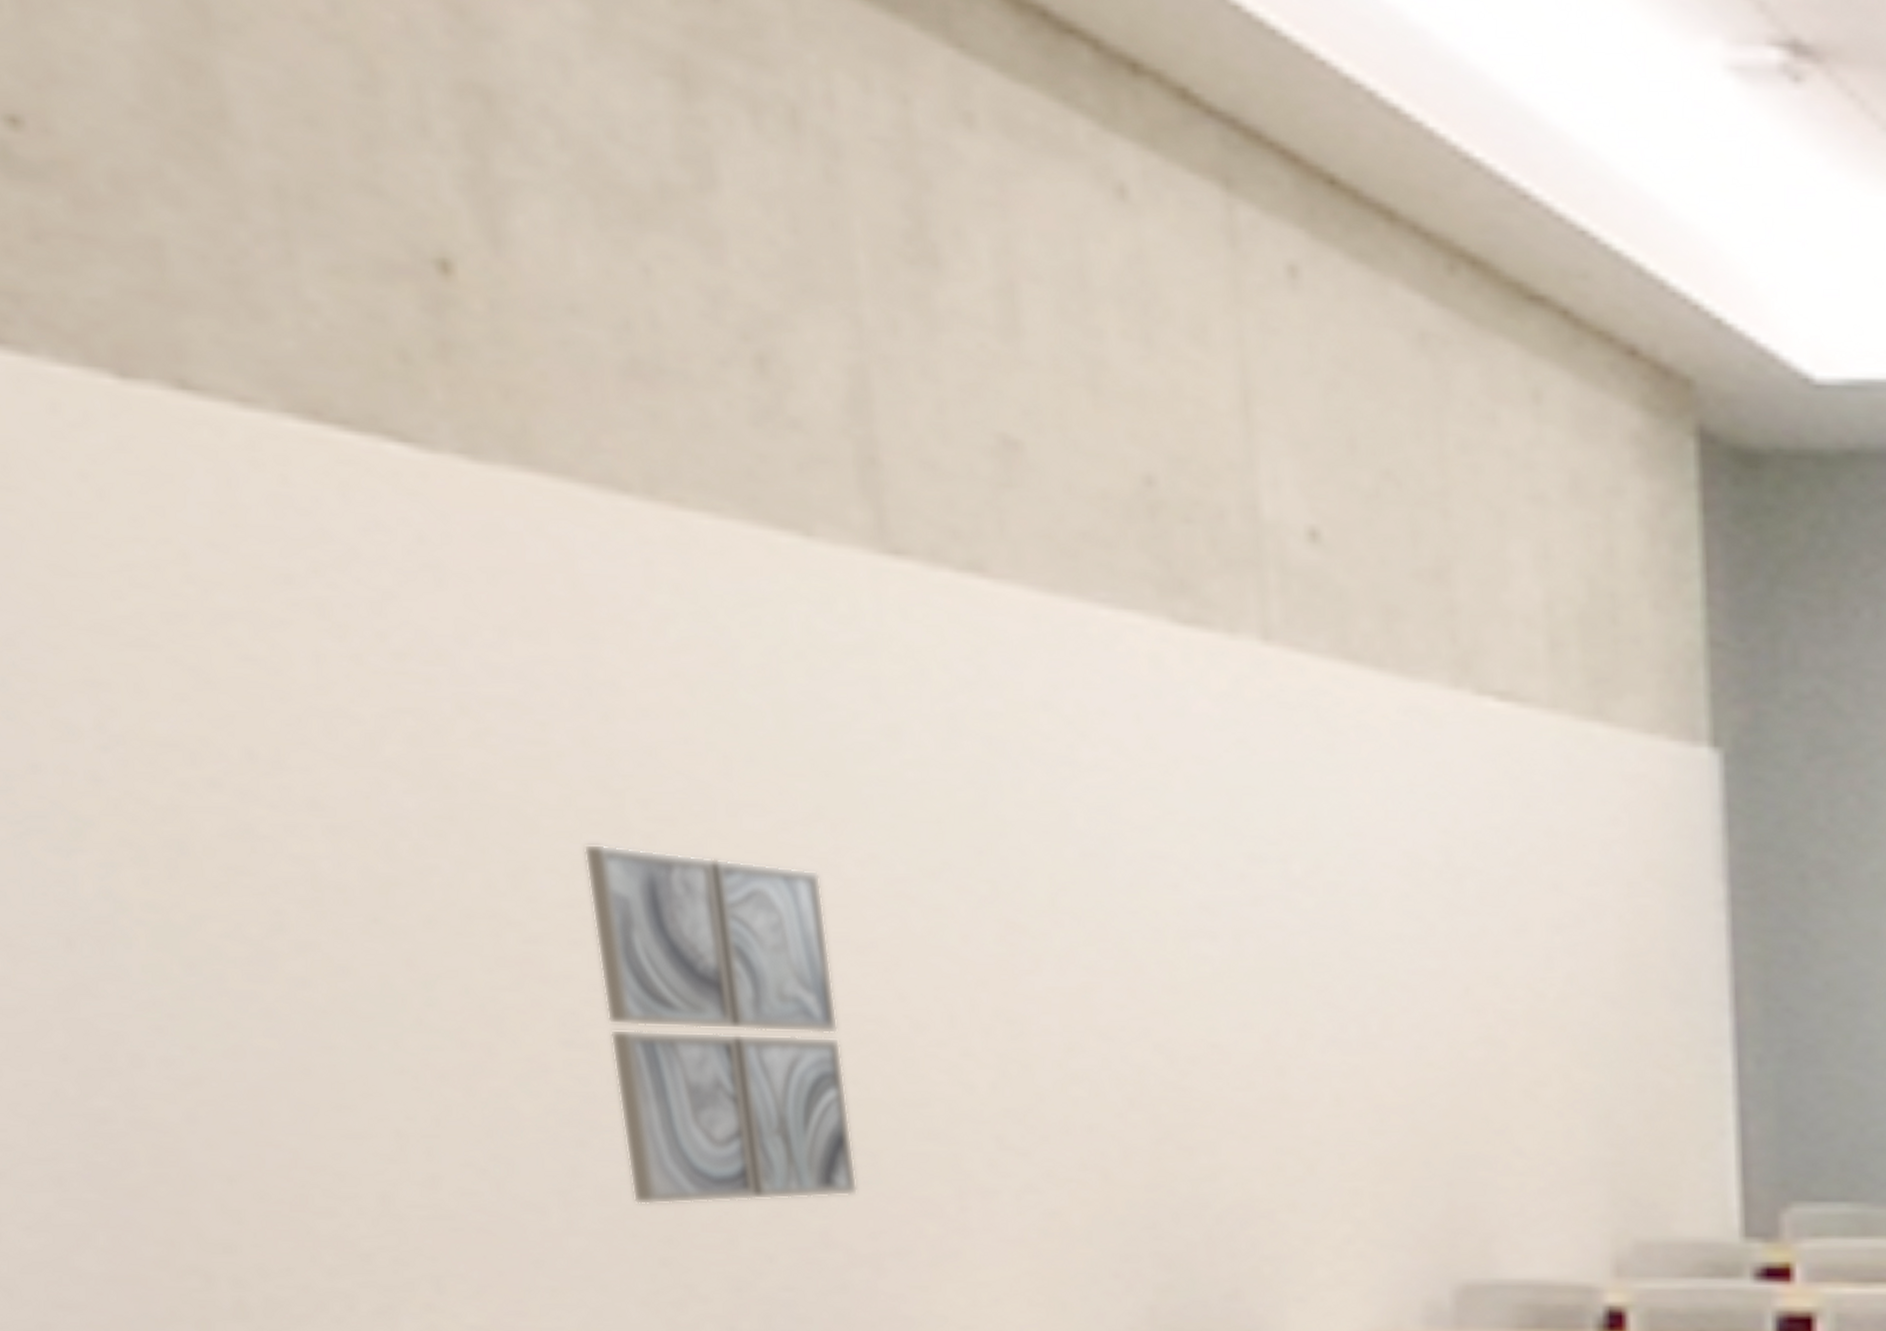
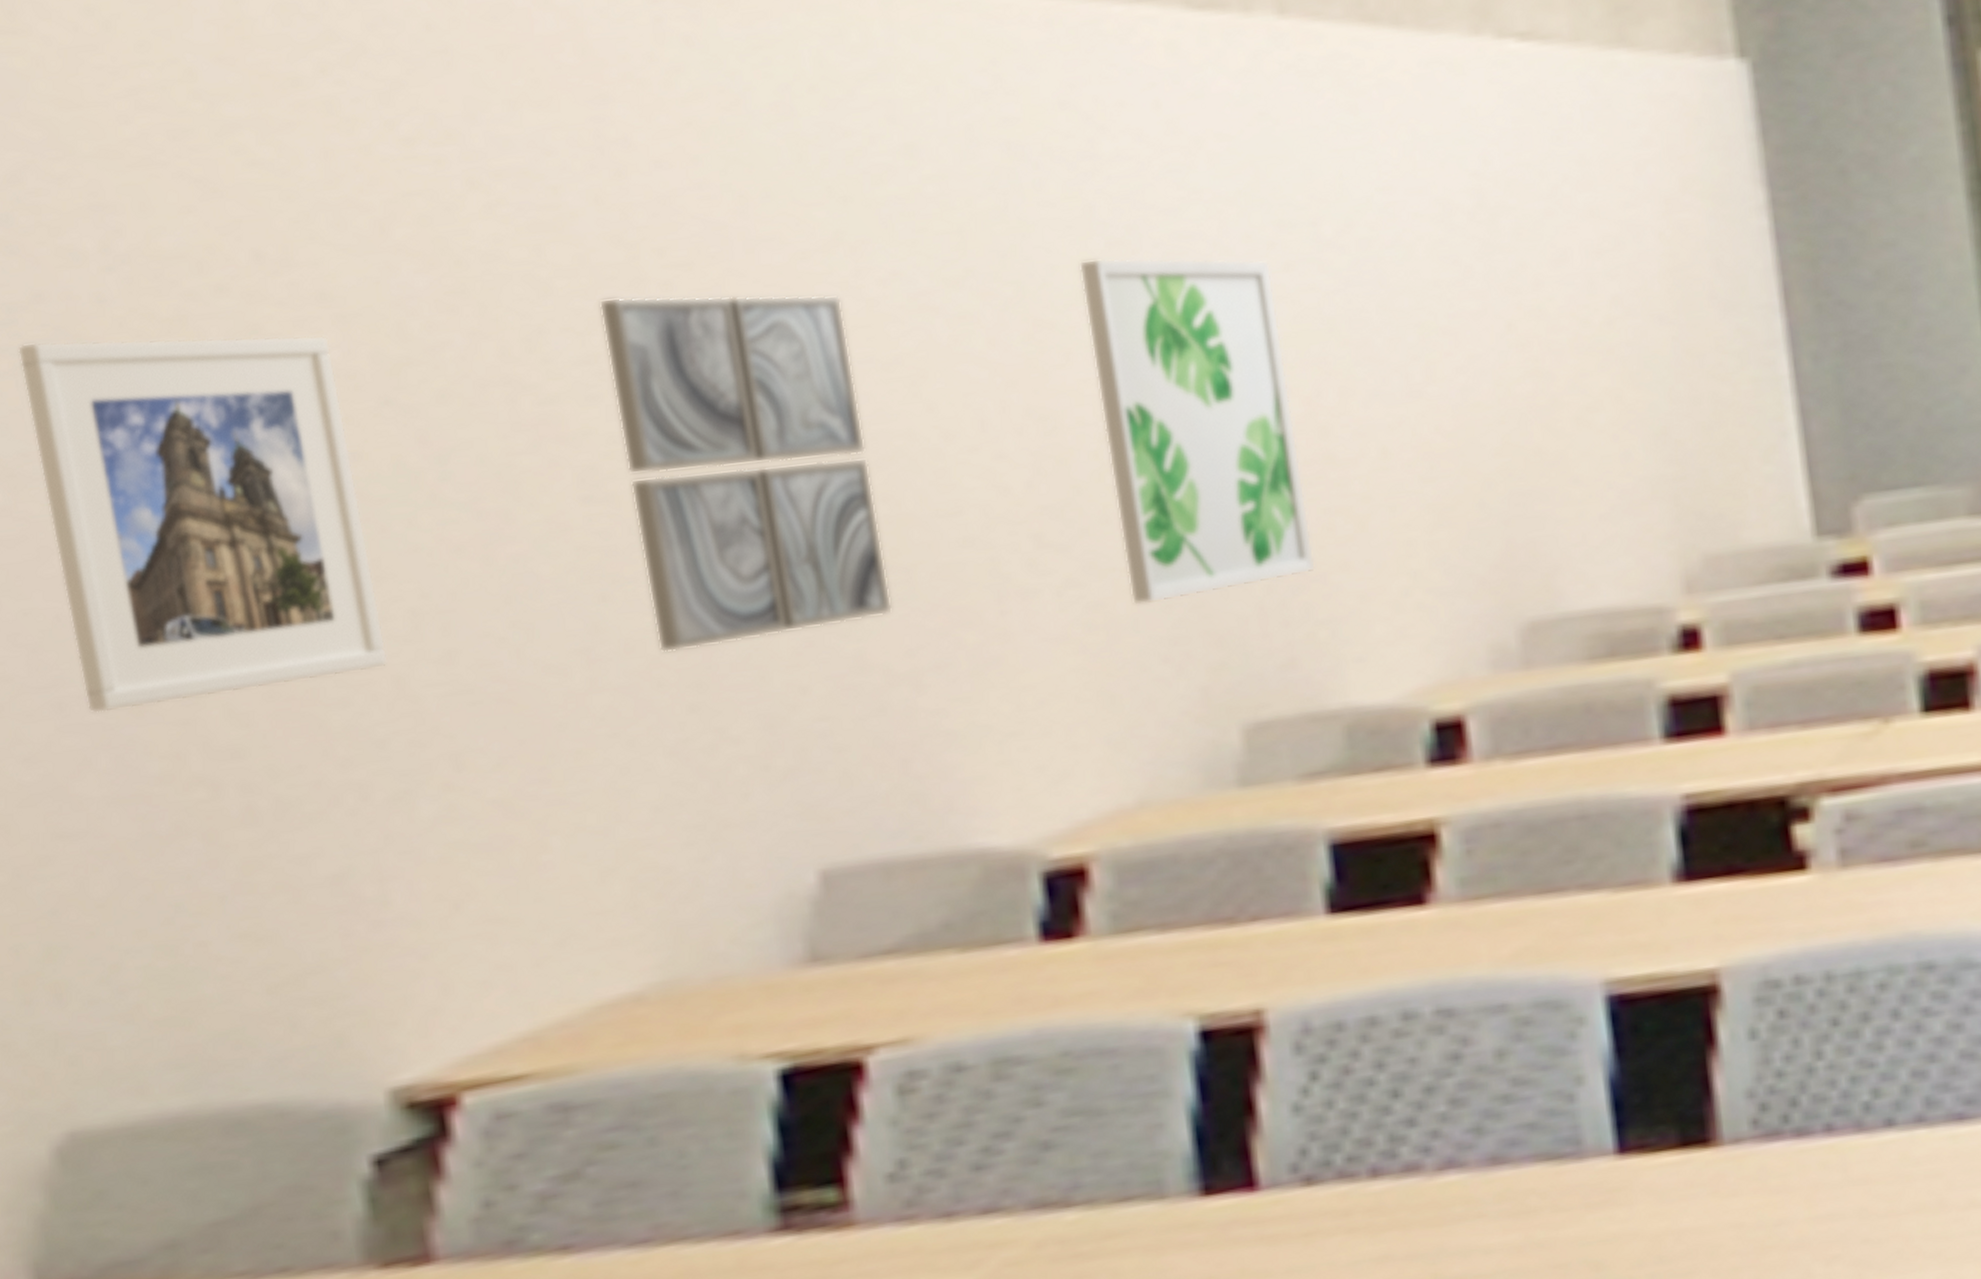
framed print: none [16,813,374,1192] -> present [19,335,389,713]
wall art: none [1052,867,1265,1219] -> present [1078,257,1316,605]

